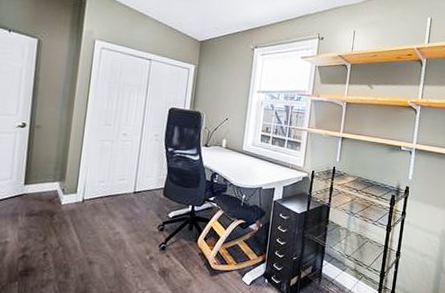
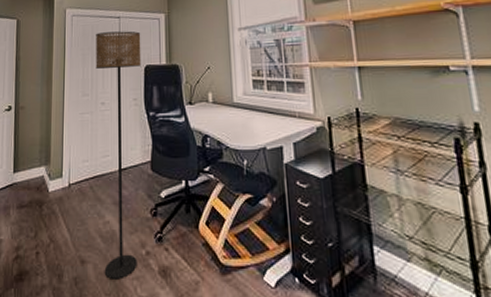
floor lamp: none [110,70,170,277] -> present [96,31,141,280]

